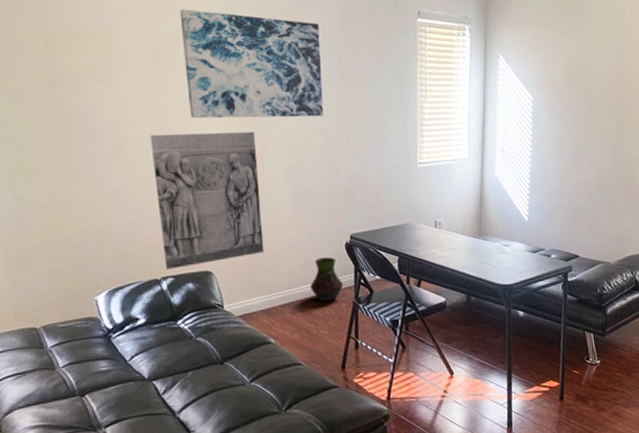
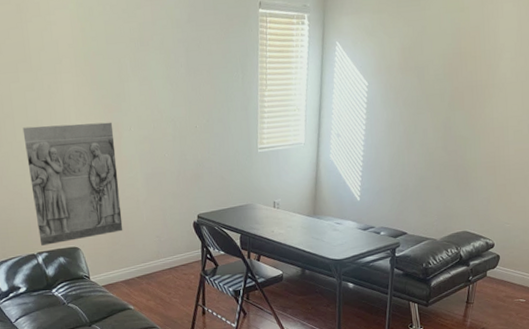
wall art: present [179,9,324,119] -> none [43,9,173,112]
vase: present [310,257,344,301] -> none [163,235,192,274]

